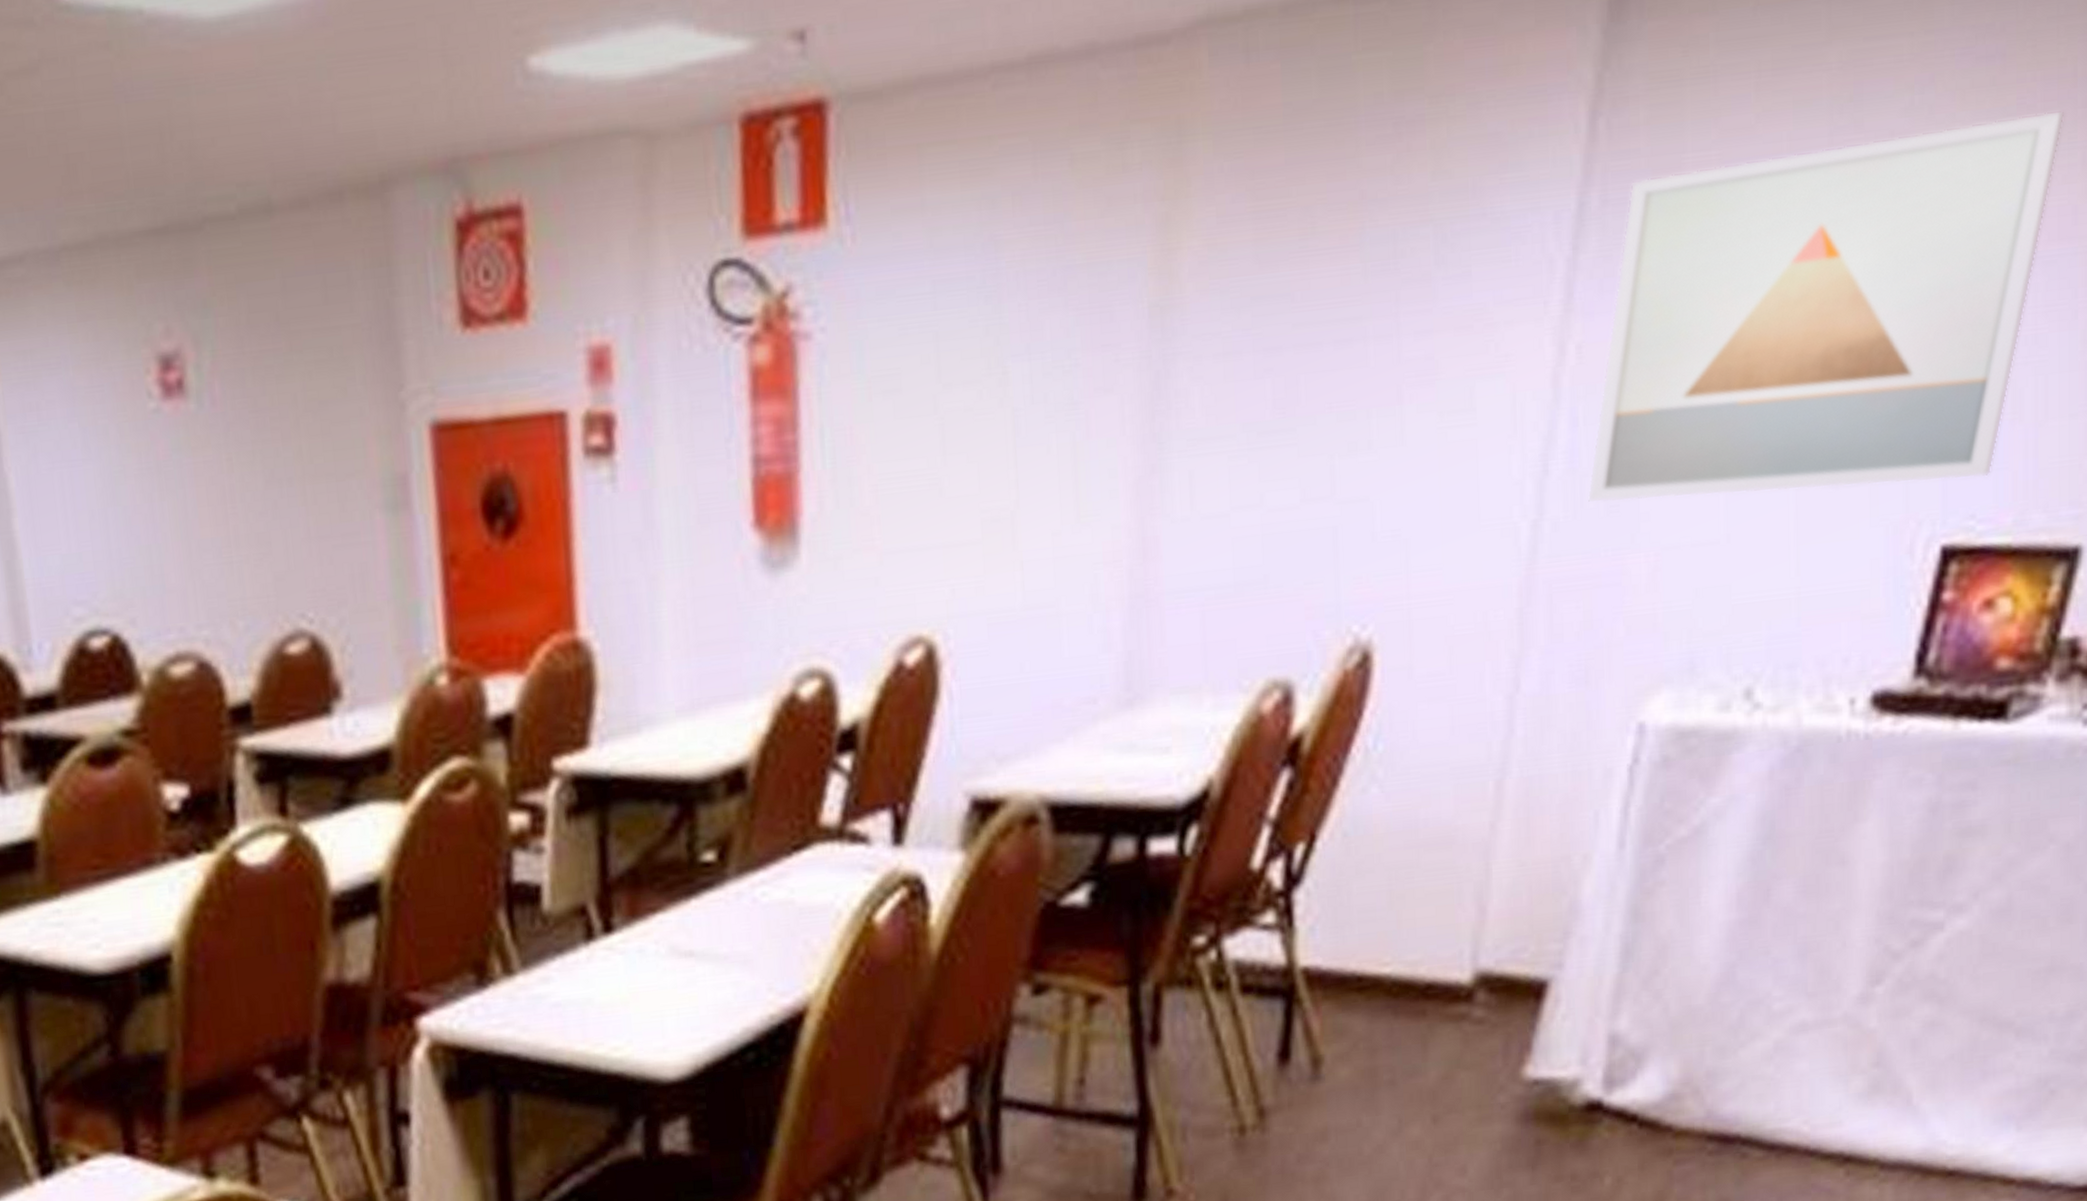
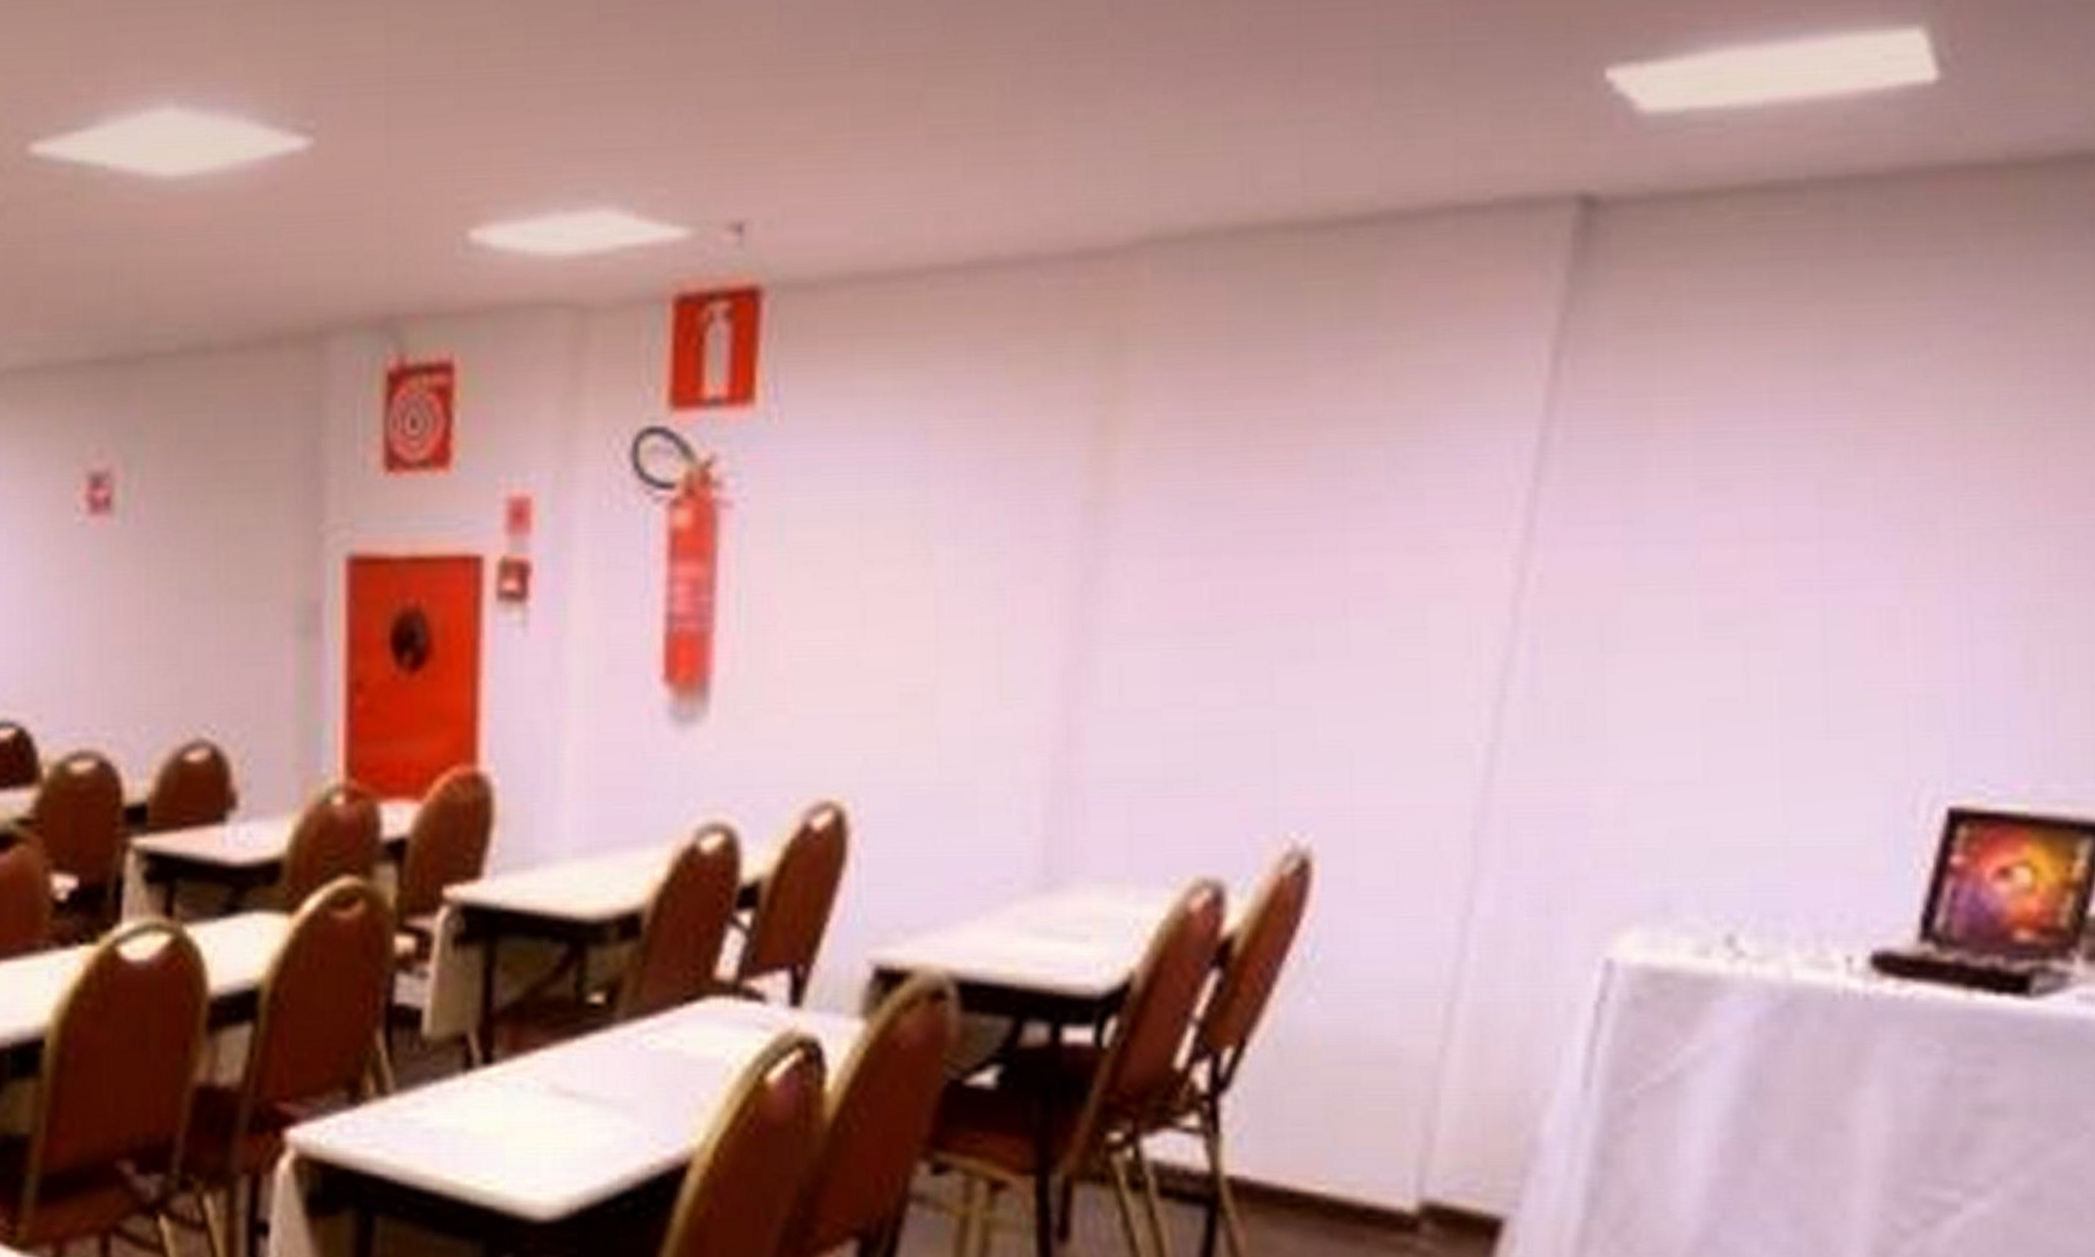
wall art: present [1587,110,2065,504] -> none [1549,383,2076,742]

